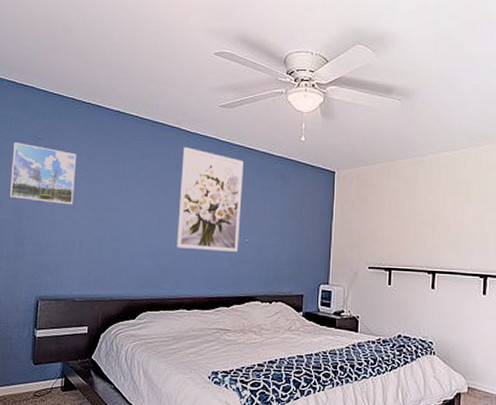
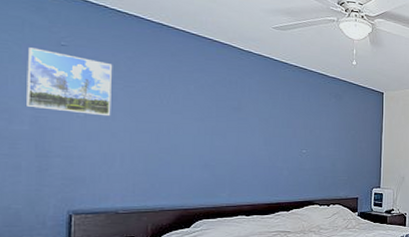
wall art: present [177,147,244,252] -> none [233,64,299,161]

